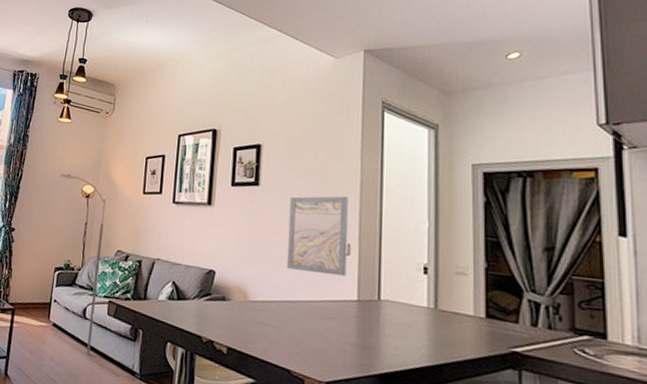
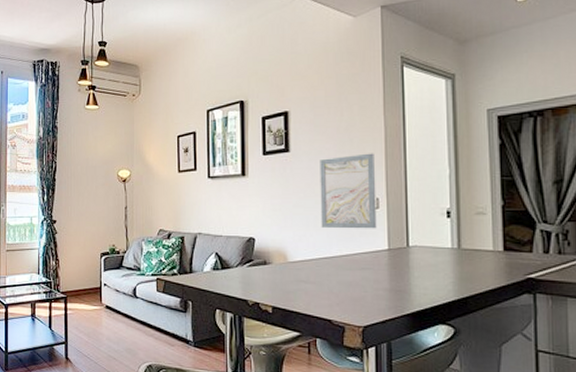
street lamp: present [58,173,107,356] -> none [93,161,144,331]

